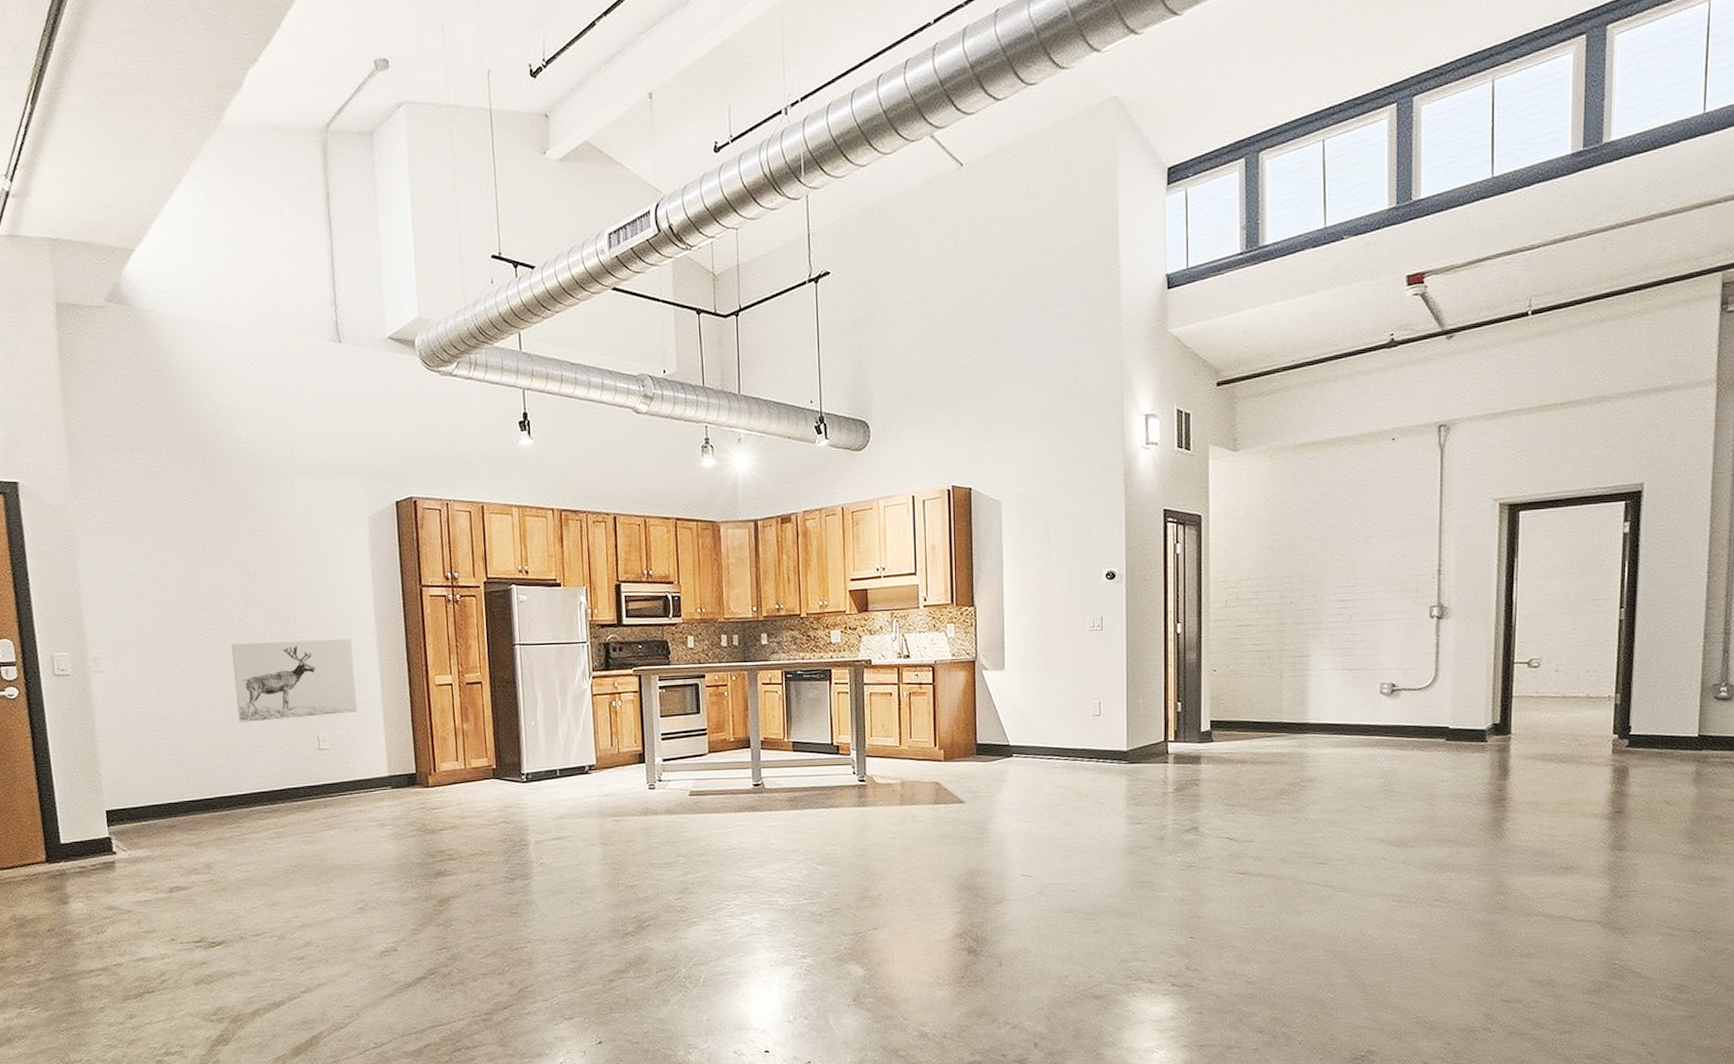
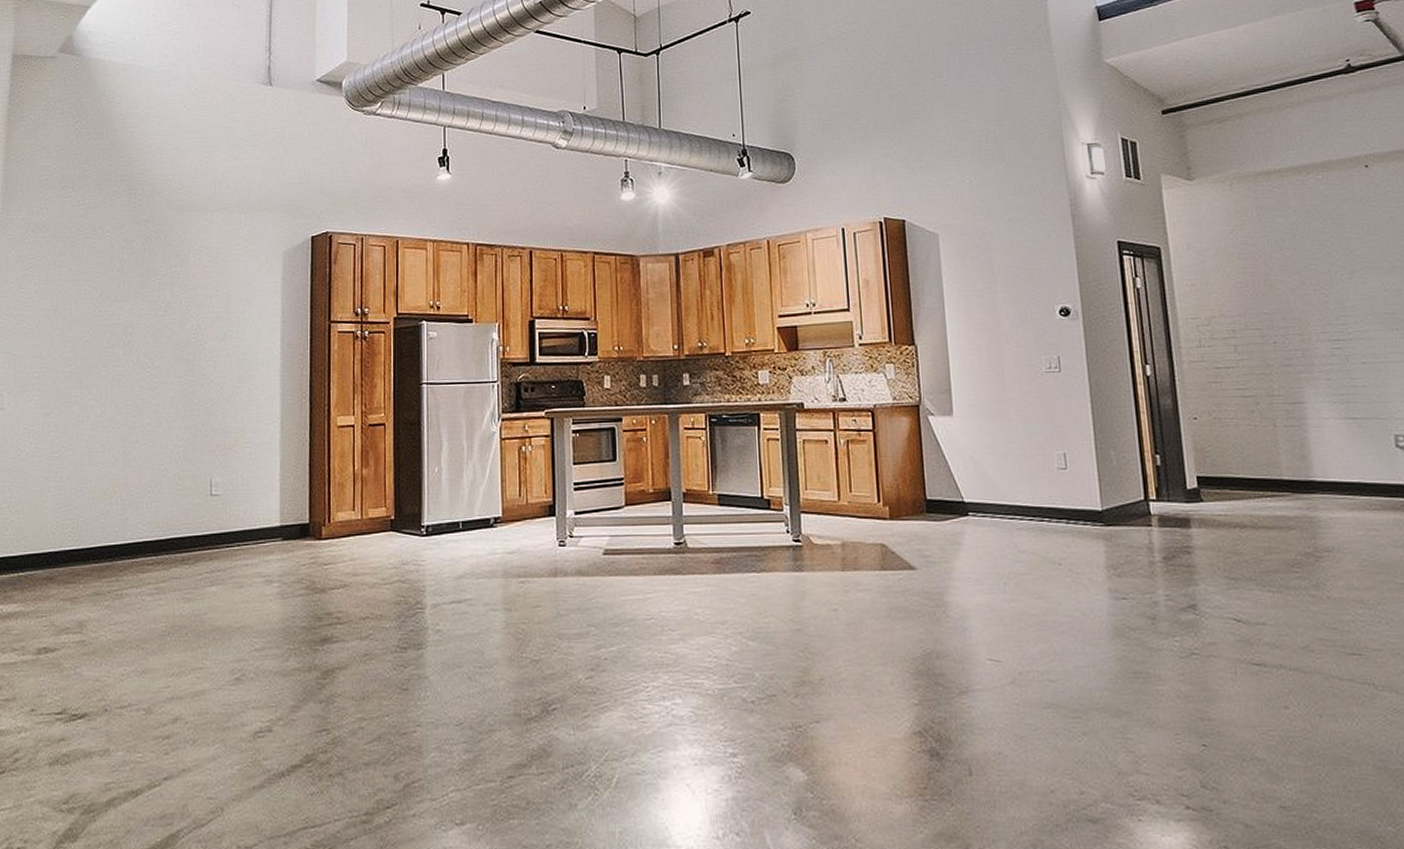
wall art: present [231,639,357,722] -> none [132,376,254,464]

